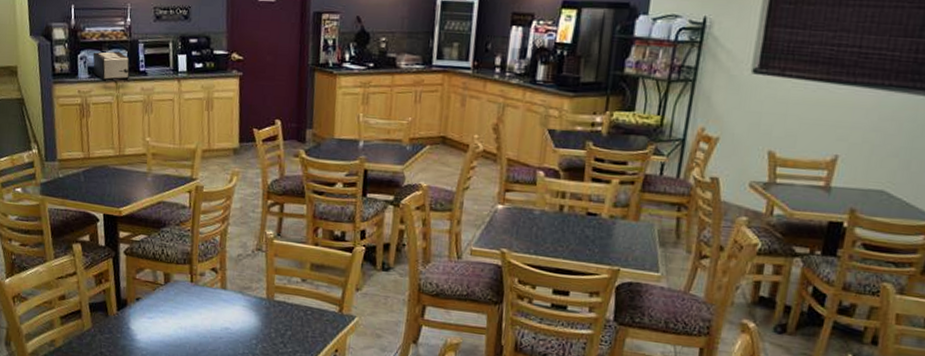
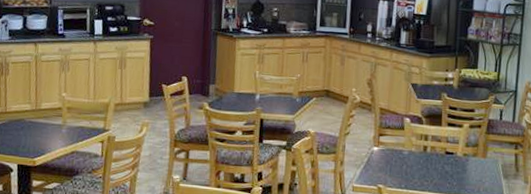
toaster: present [93,51,130,81] -> none [14,16,49,43]

